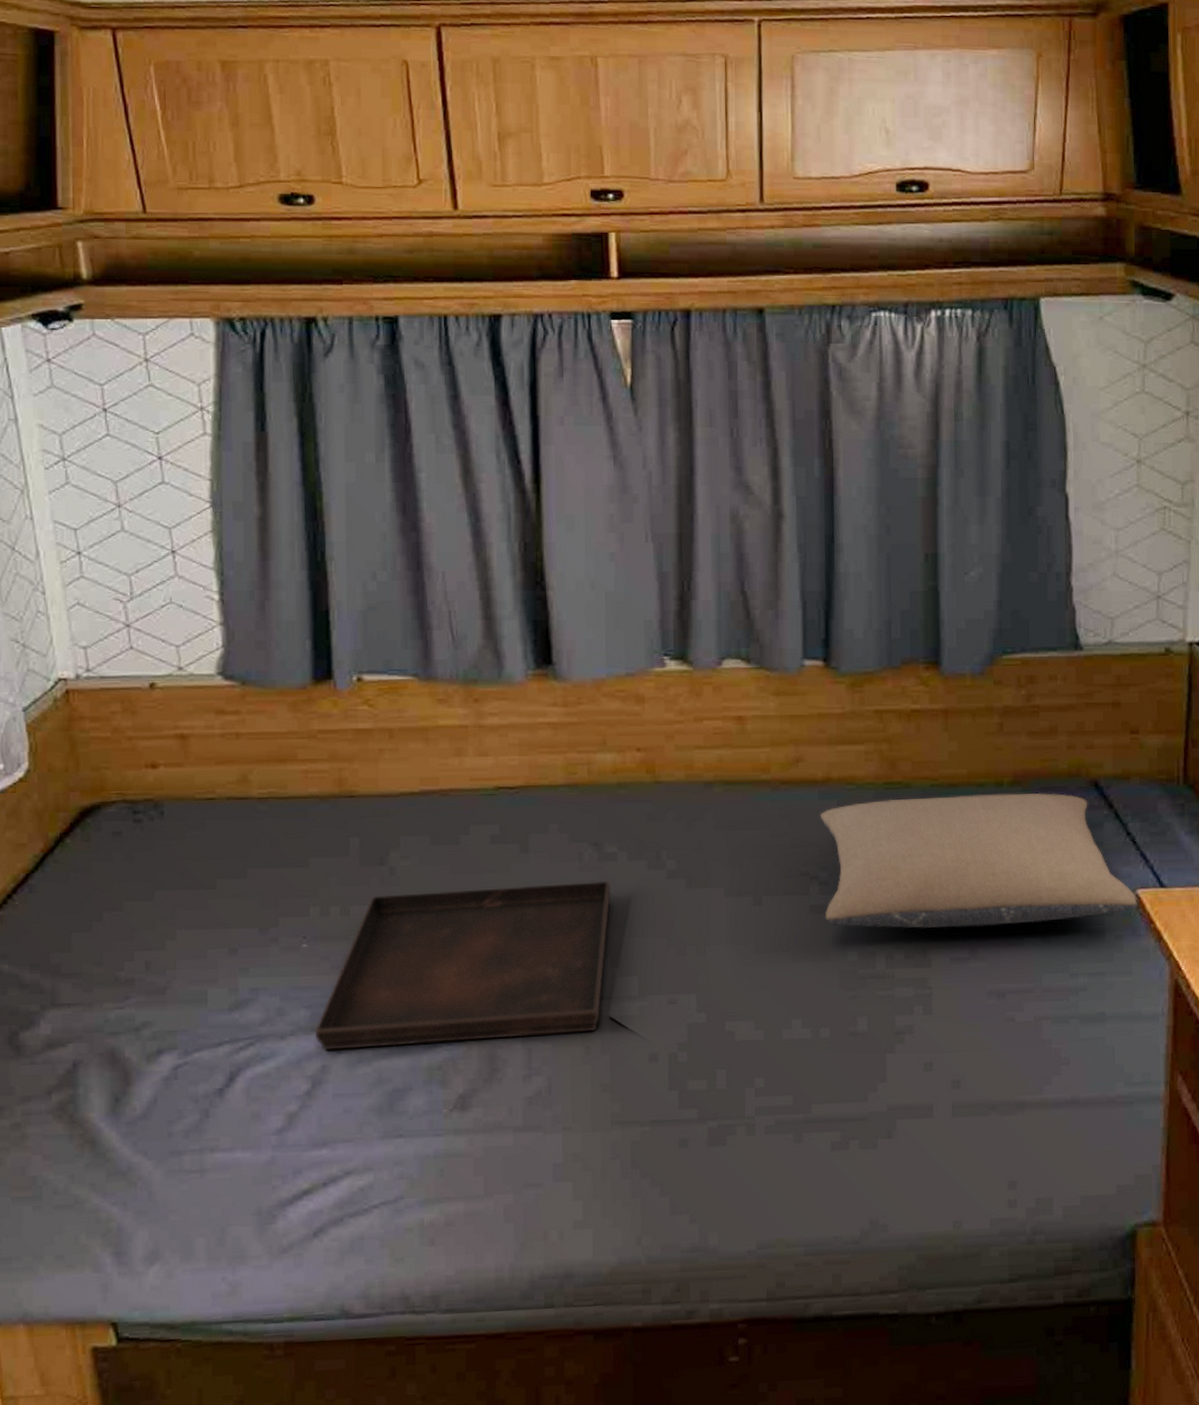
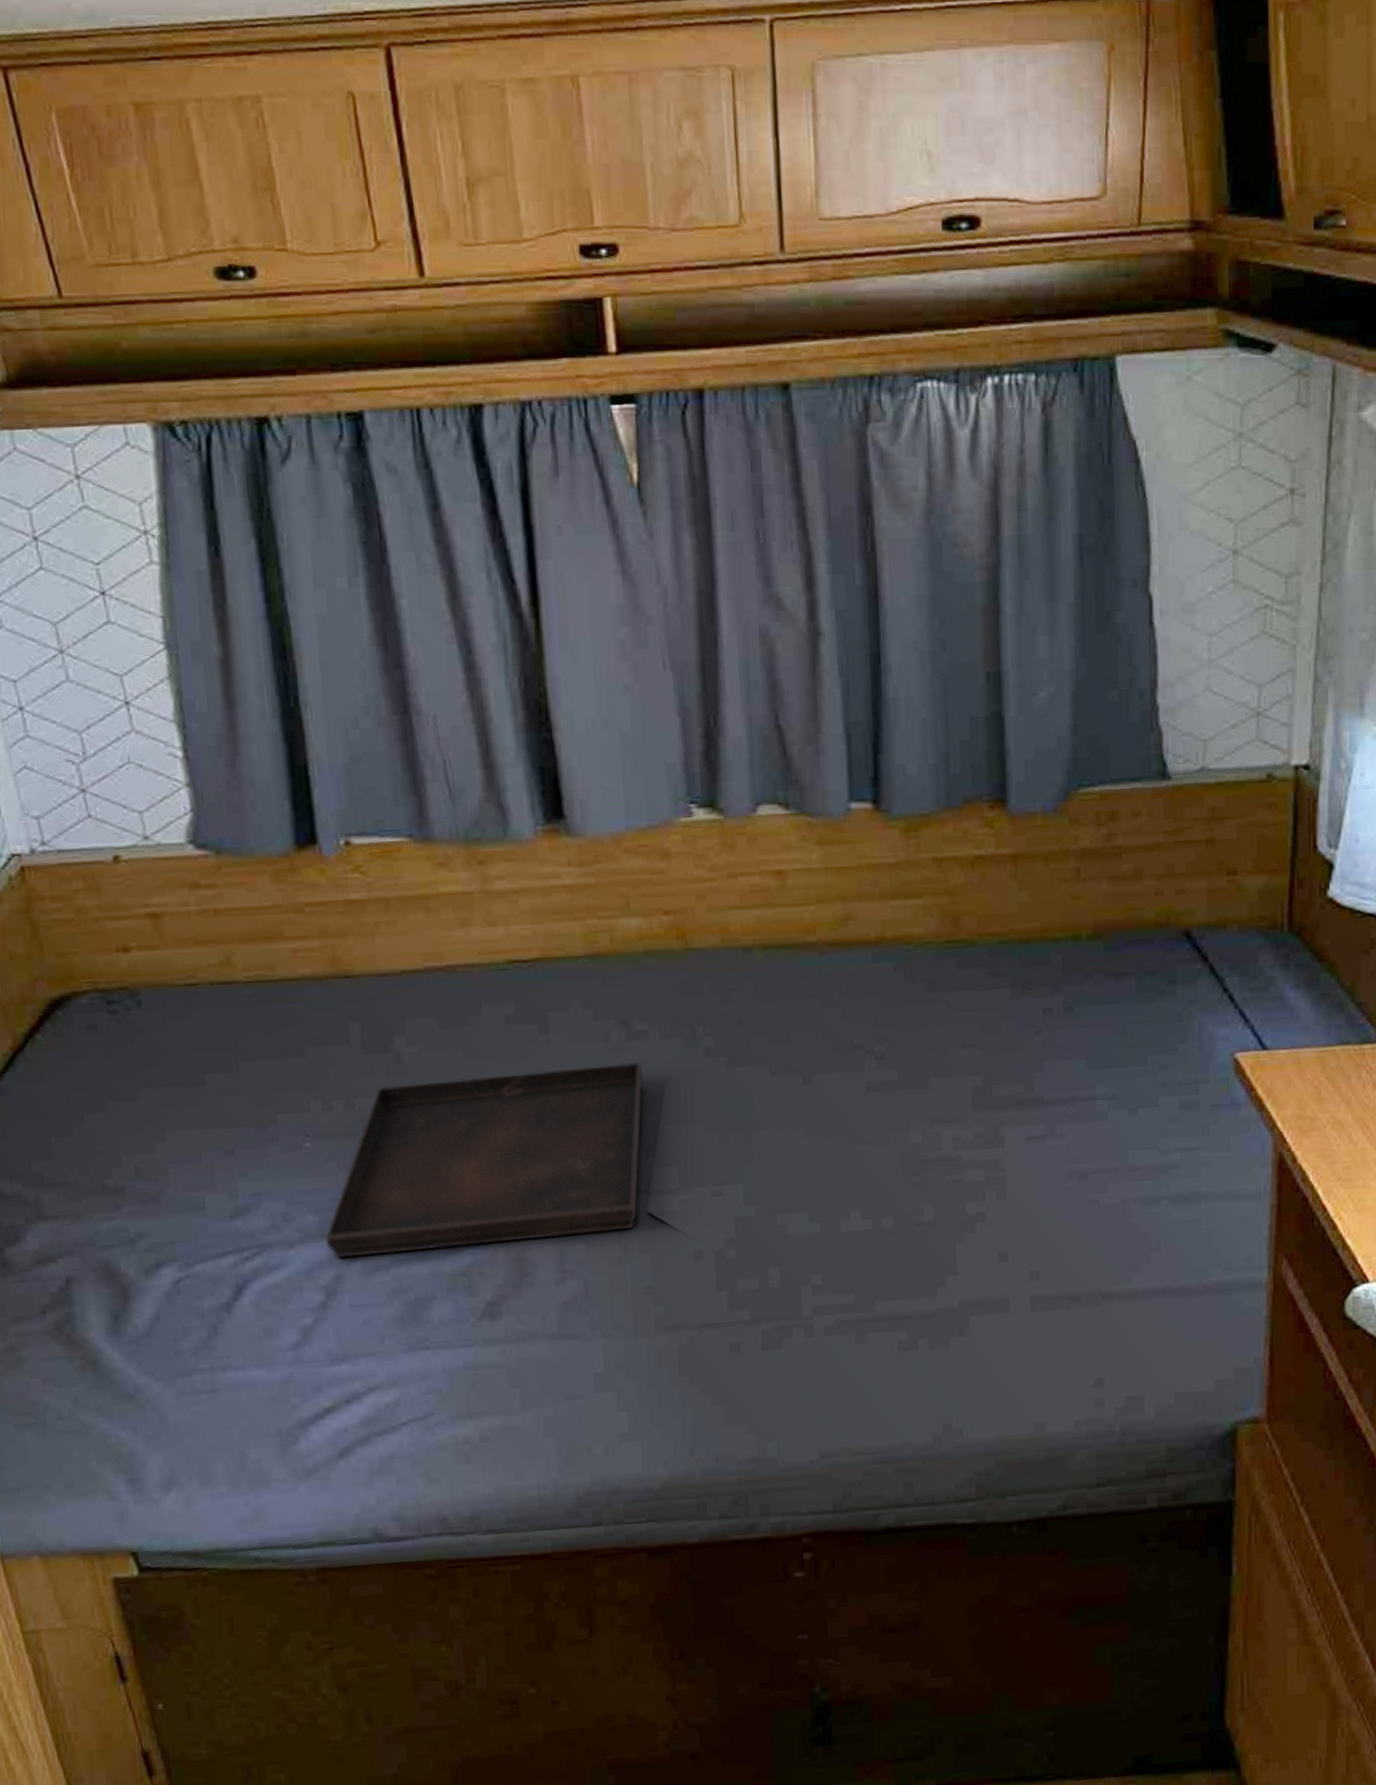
pillow: present [820,792,1139,929] -> none [874,946,1238,1106]

